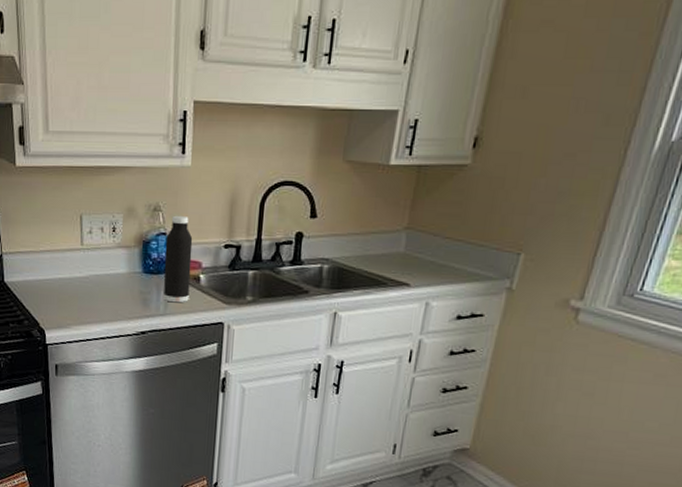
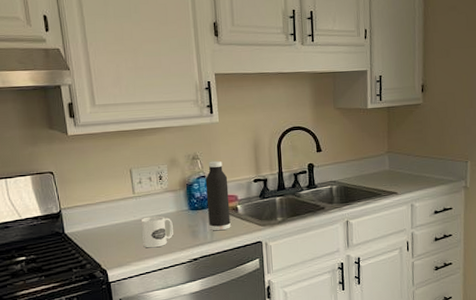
mug: none [86,274,122,313] -> present [140,216,173,248]

